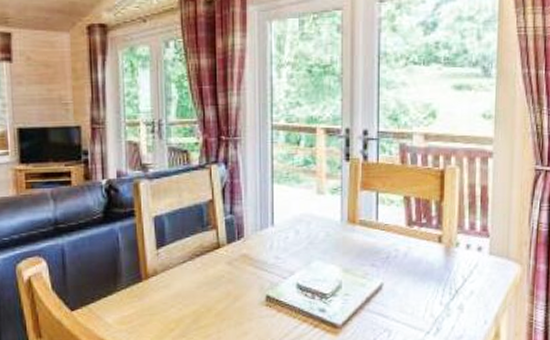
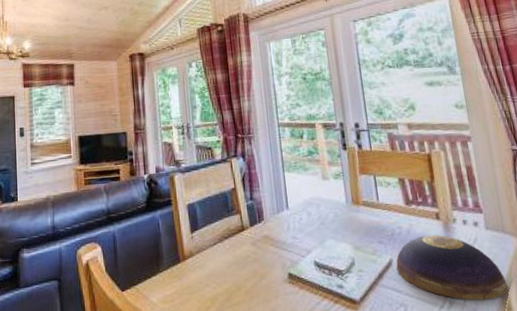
decorative bowl: none [386,258,500,327] -> present [396,234,508,301]

